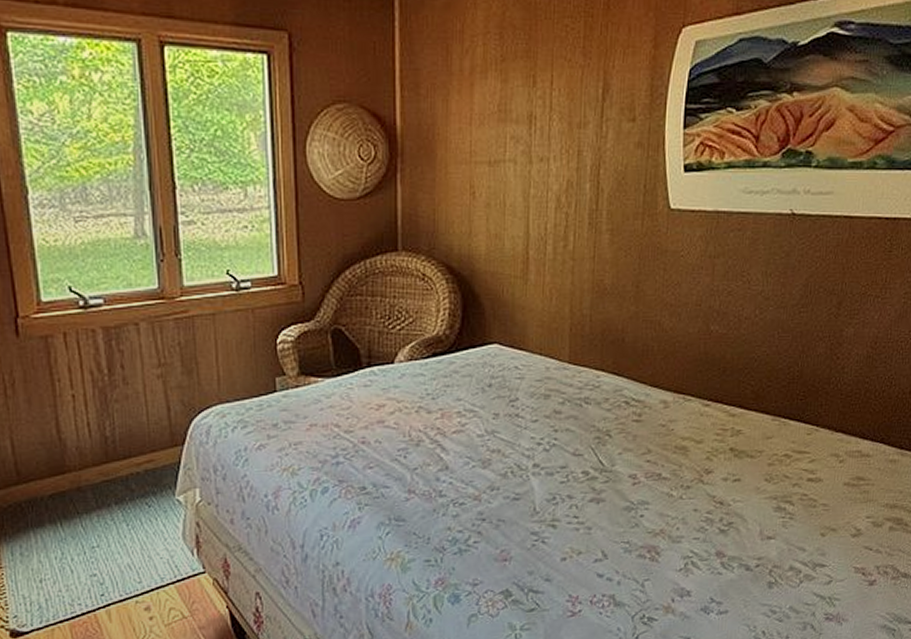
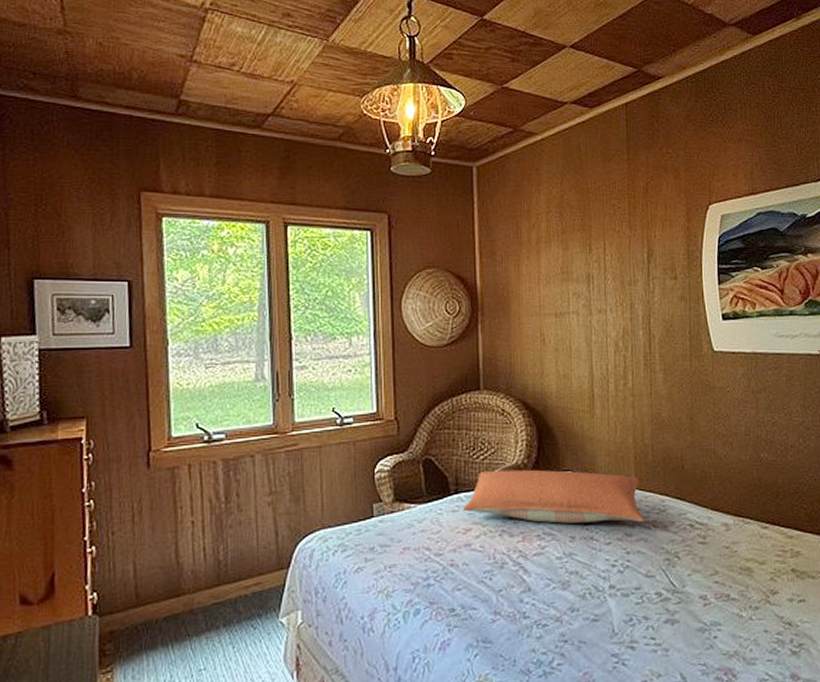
pillow: none [375,341,575,400] -> present [462,469,644,524]

